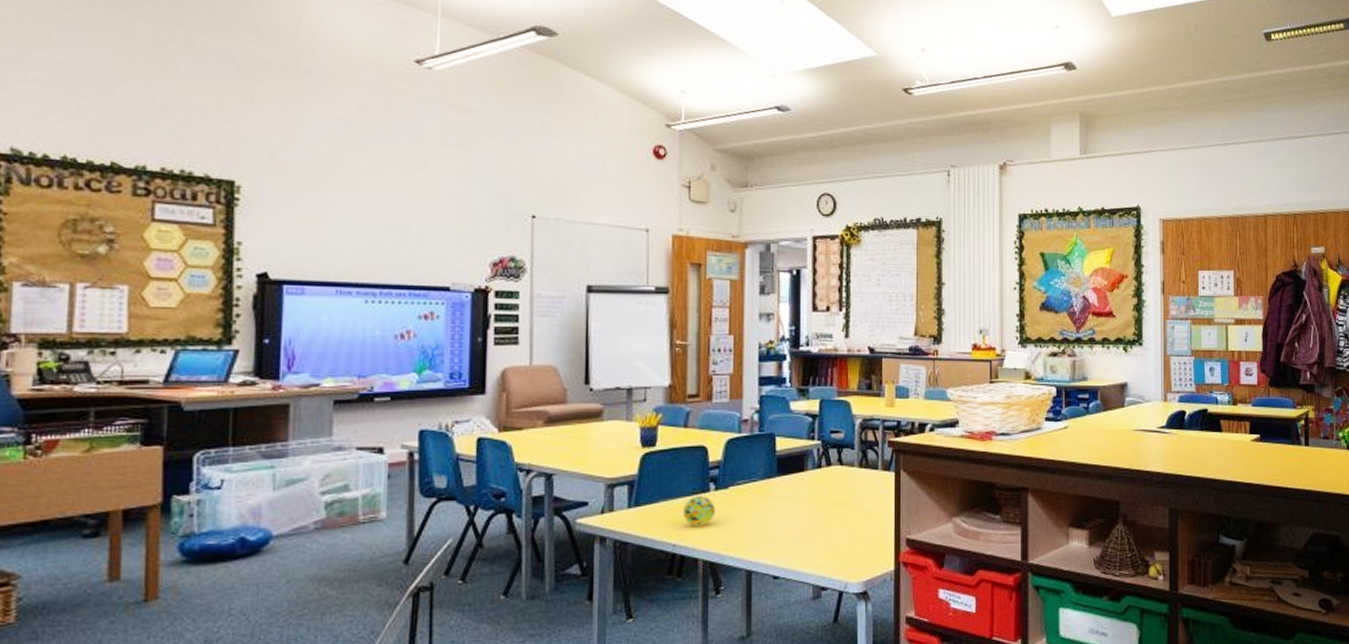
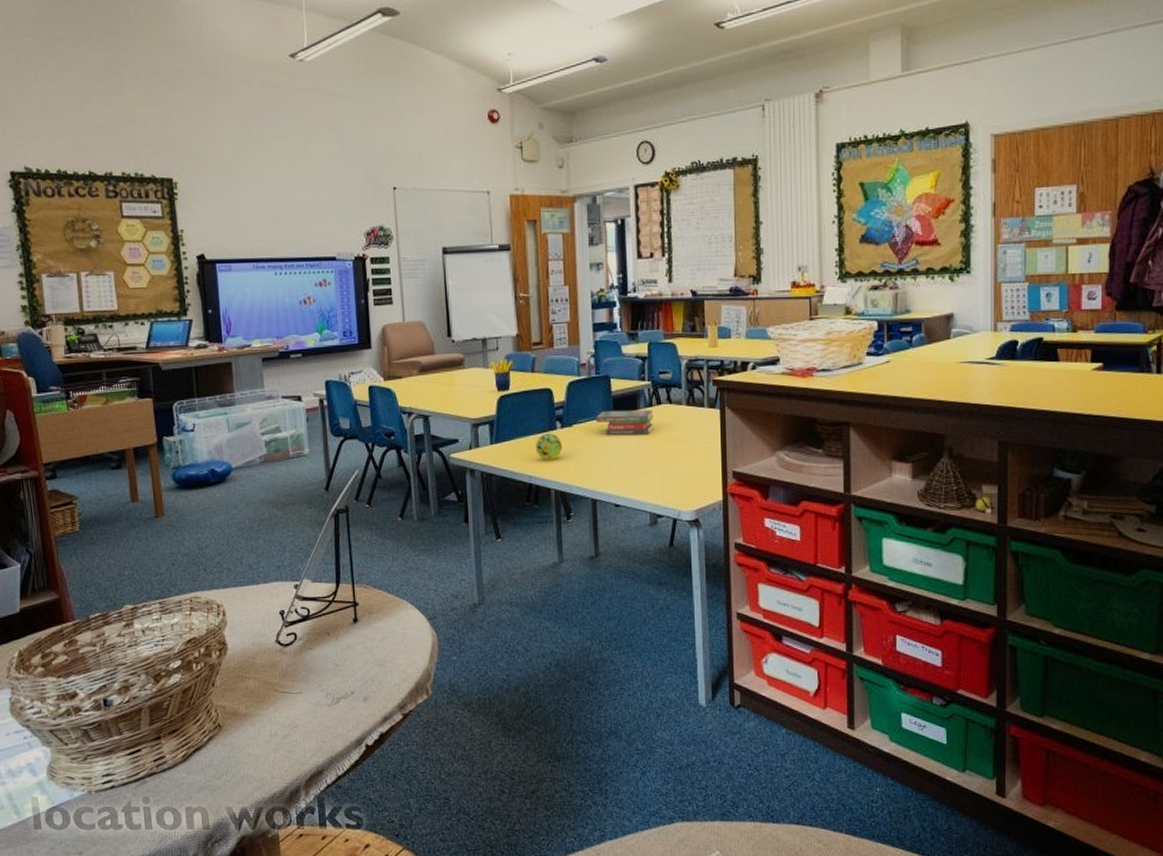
books: none [756,471,823,500] -> present [596,410,654,436]

